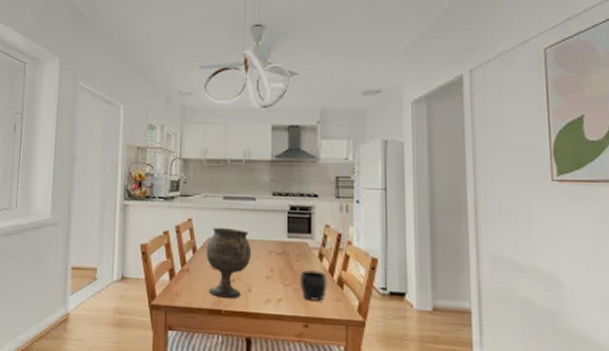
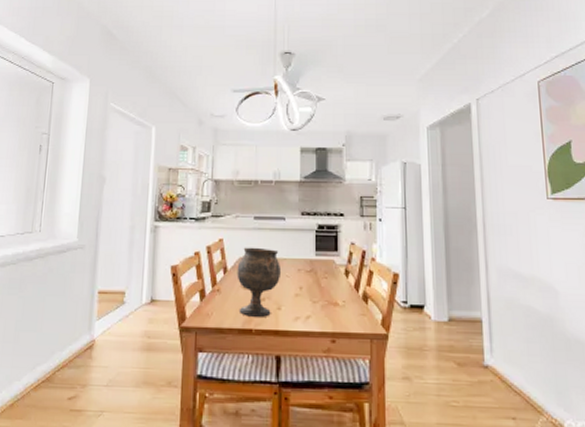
mug: present [298,270,327,301] -> none [326,287,353,317]

